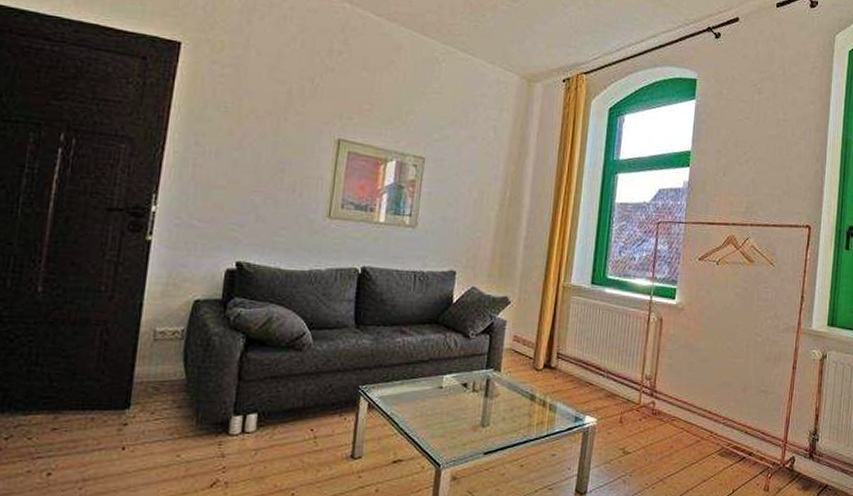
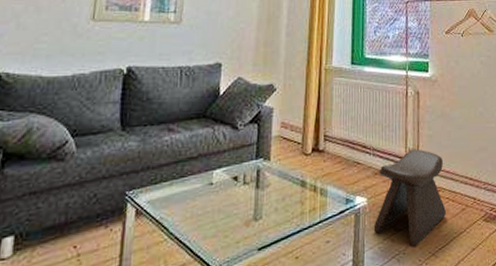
stool: none [601,376,681,471] -> present [373,149,446,247]

